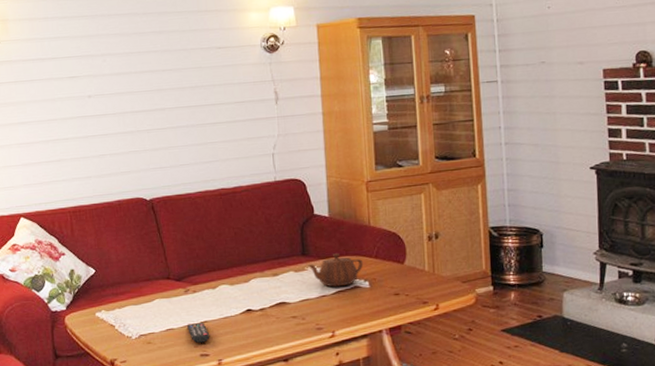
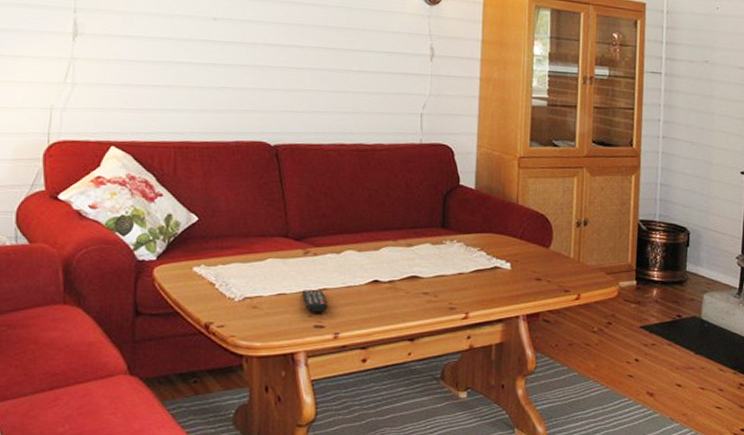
teapot: present [308,253,364,287] -> none [447,229,507,266]

